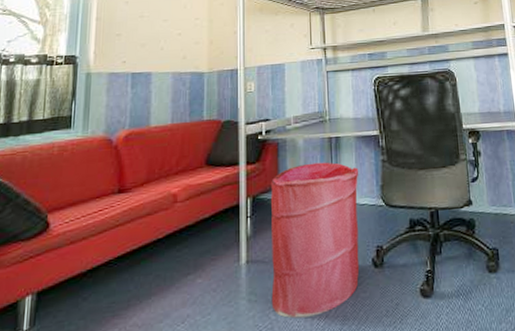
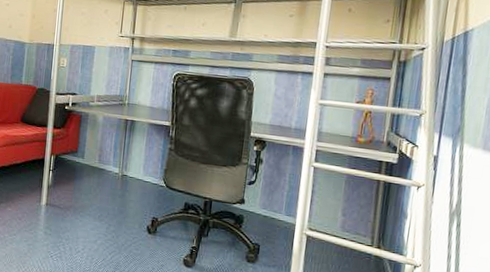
laundry hamper: present [270,162,360,319] -> none [62,137,148,257]

